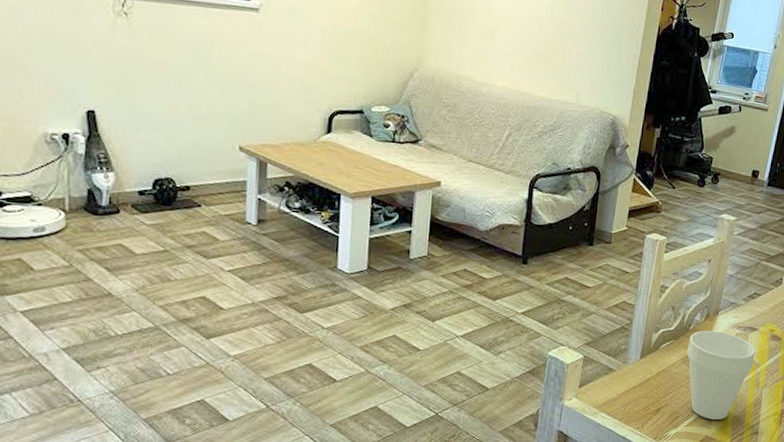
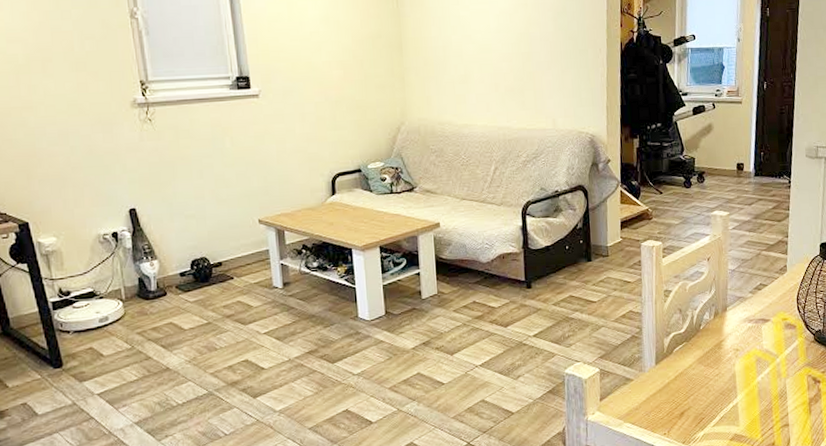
cup: present [687,330,755,420] -> none [701,327,772,417]

